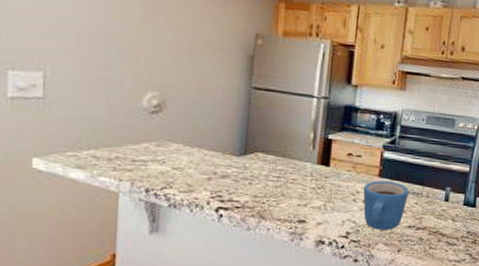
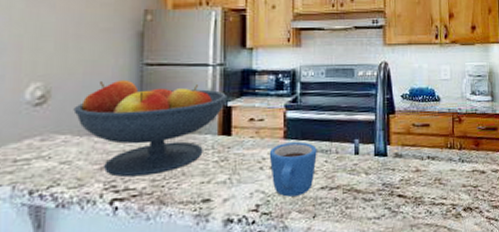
fruit bowl: none [186,99,329,192] -> present [73,79,228,178]

